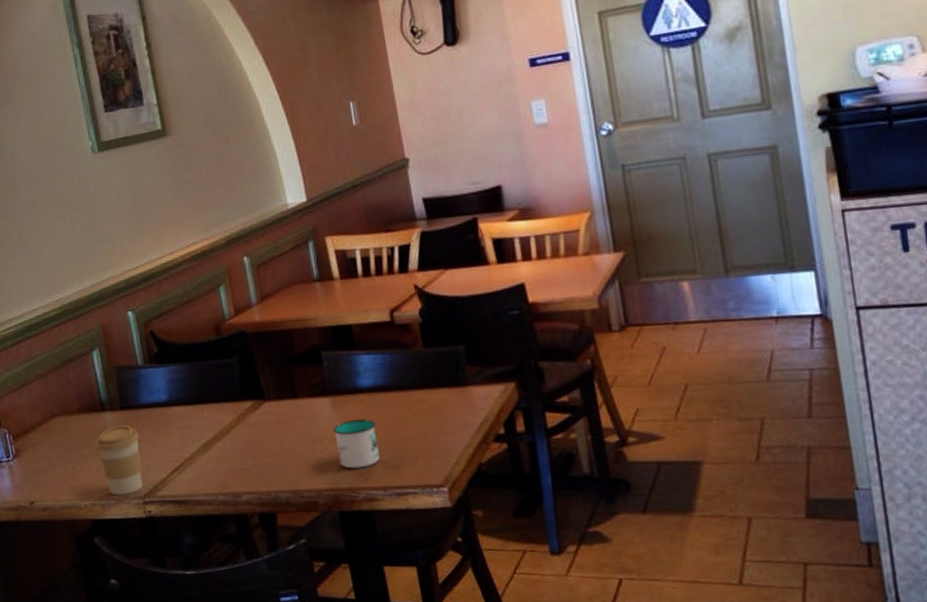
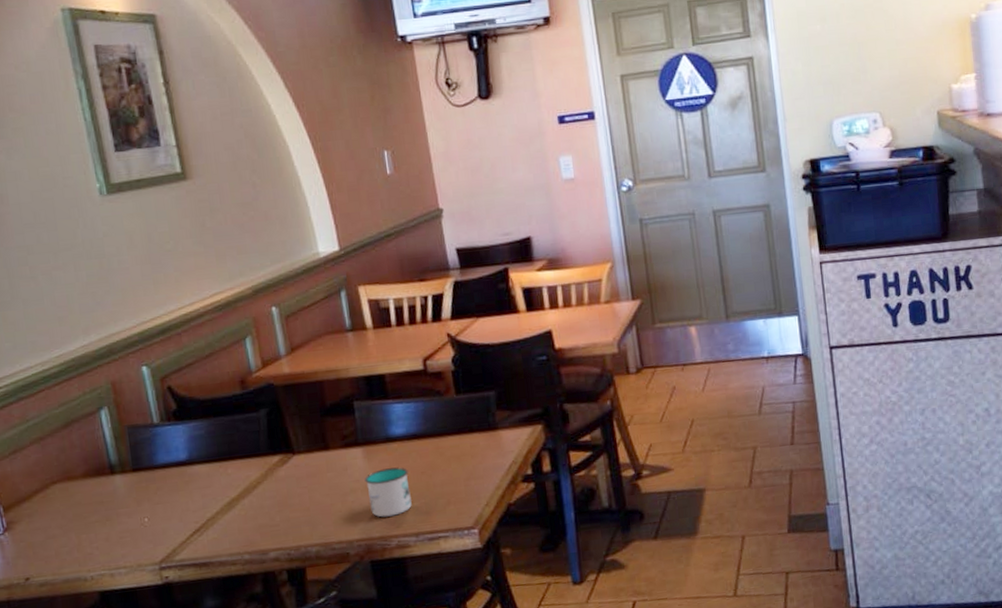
coffee cup: present [96,425,143,495] -> none [104,487,159,564]

